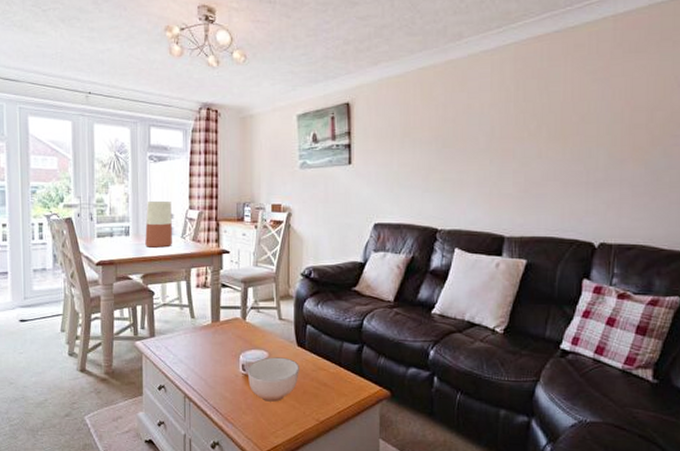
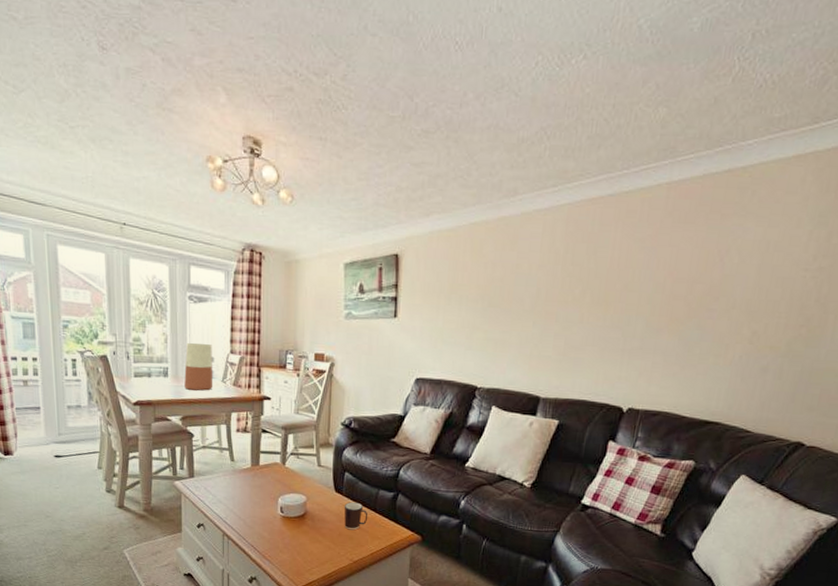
bowl: present [247,357,299,402] -> none [285,501,336,542]
mug: none [307,356,333,387] -> present [343,501,368,530]

